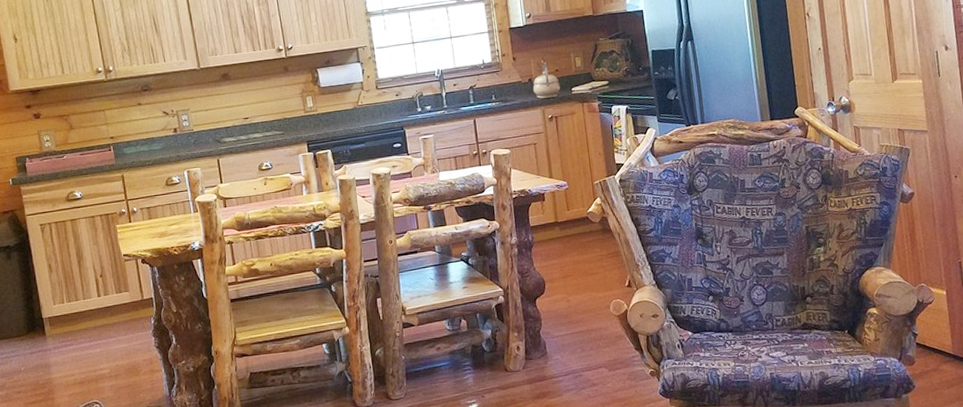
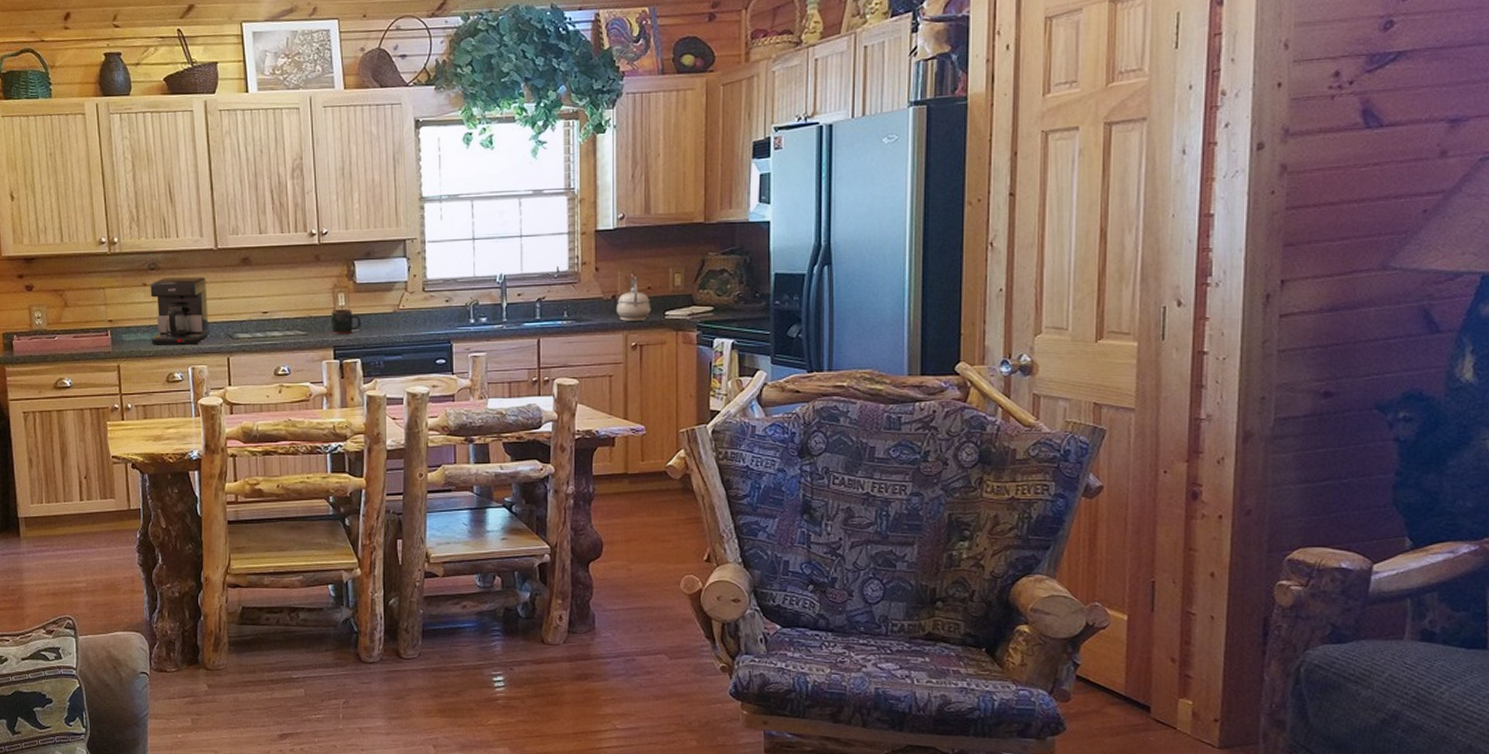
coffee maker: none [144,93,200,155] -> present [150,277,209,345]
mug: none [302,109,329,131] -> present [331,308,362,334]

